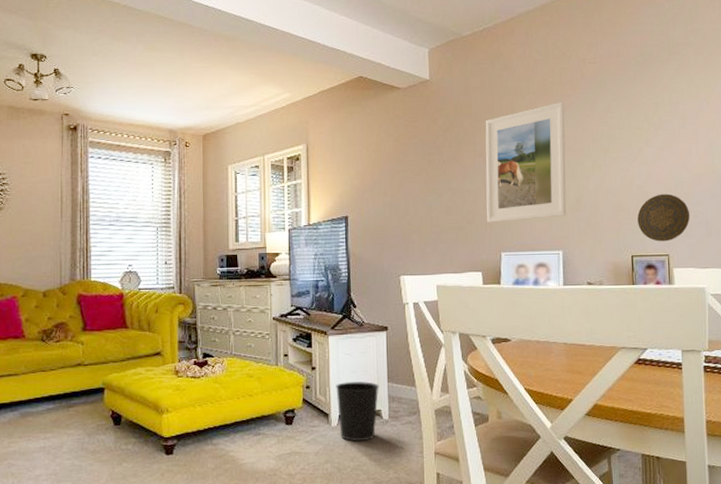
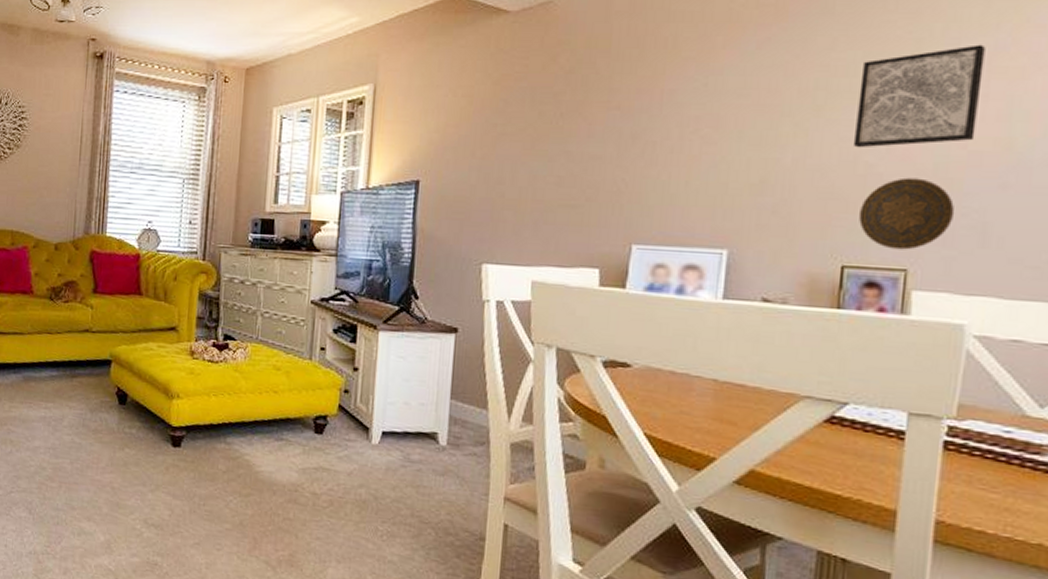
wastebasket: present [336,381,379,442] -> none [381,390,439,469]
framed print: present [485,101,567,222] -> none [616,33,760,203]
wall art: none [627,106,695,176] -> present [852,44,986,148]

